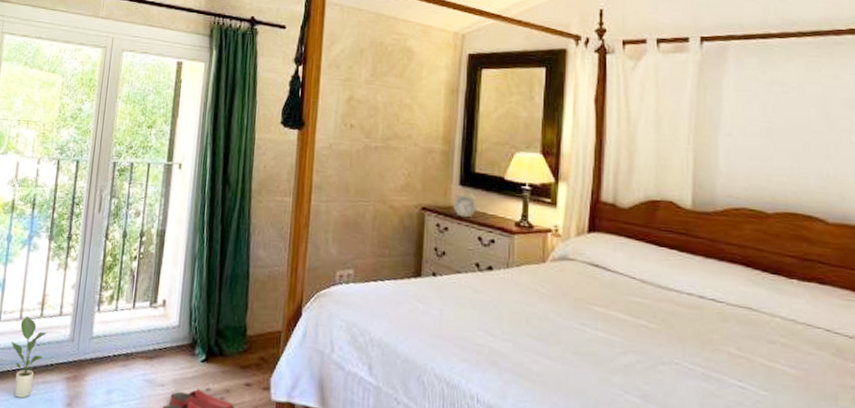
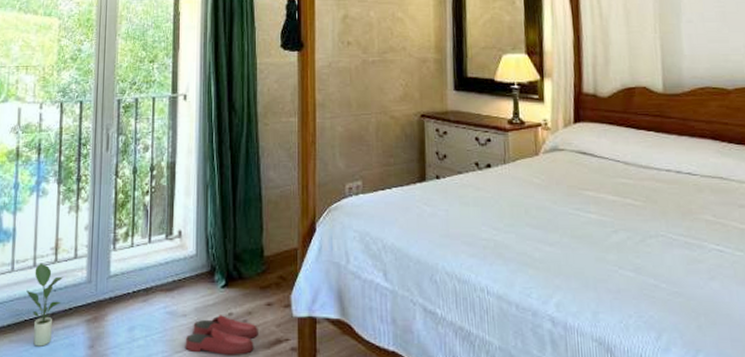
alarm clock: present [454,188,477,218] -> none [450,93,472,121]

